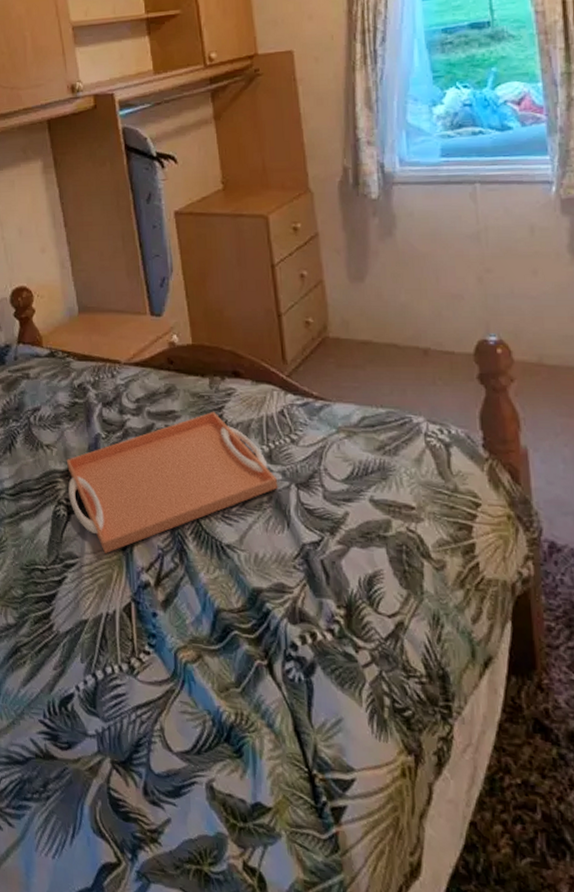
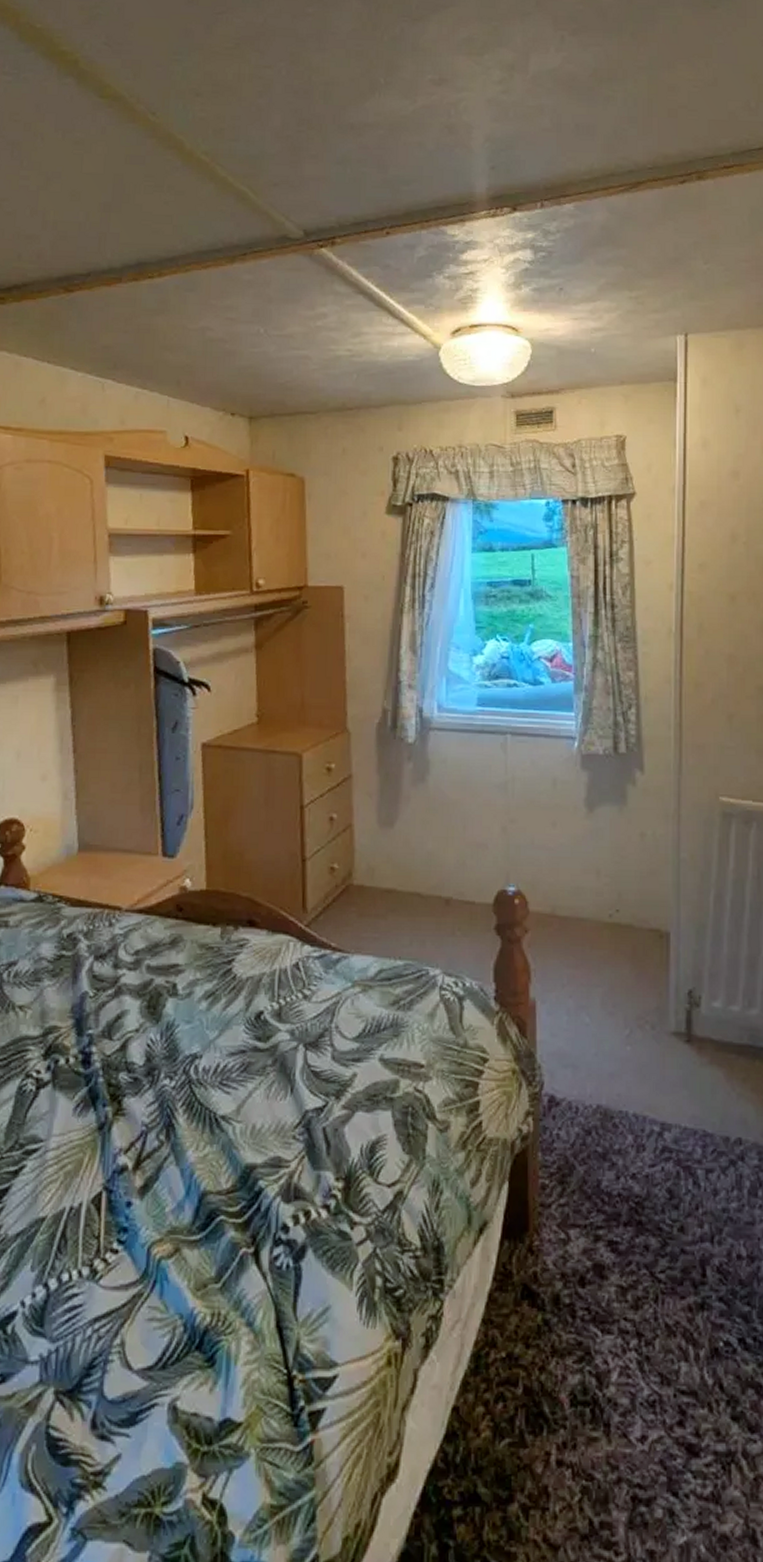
serving tray: present [66,411,278,554] -> none [40,964,285,1135]

